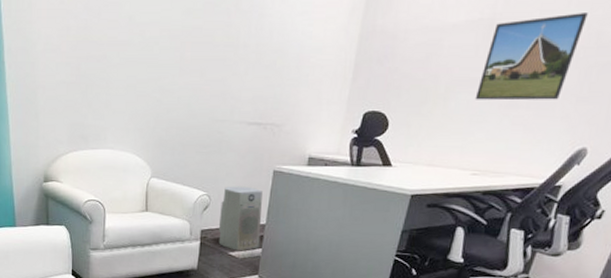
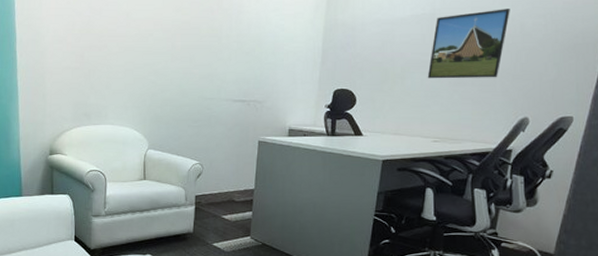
air purifier: present [218,186,263,251] -> none [211,155,251,215]

